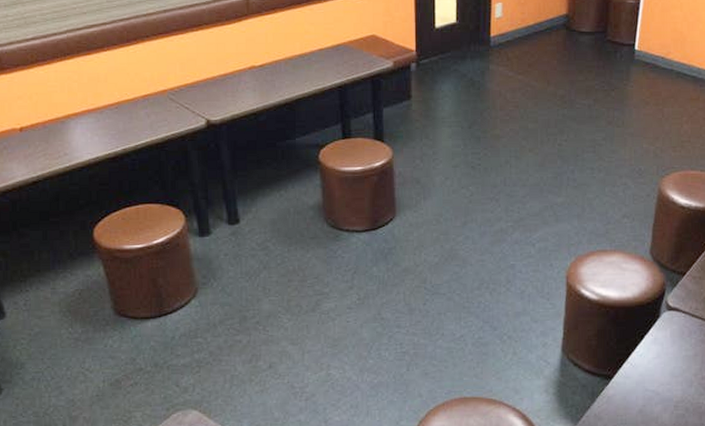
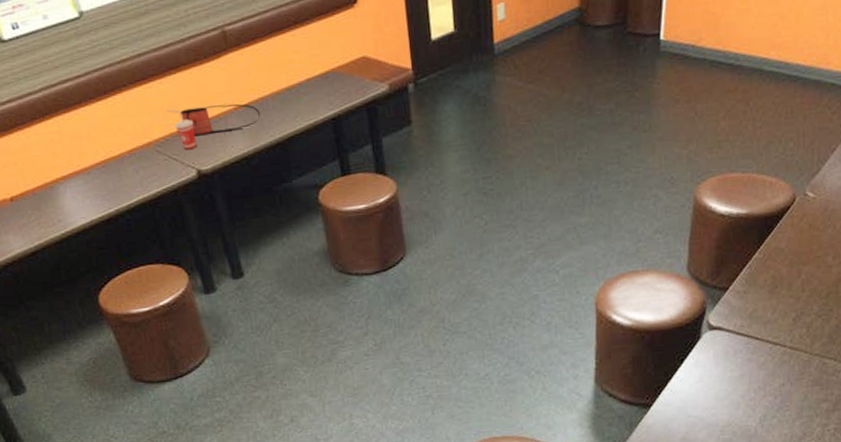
beverage cup: none [184,62,209,100] -> present [166,109,197,150]
shoulder bag: none [198,63,273,89] -> present [181,103,261,137]

